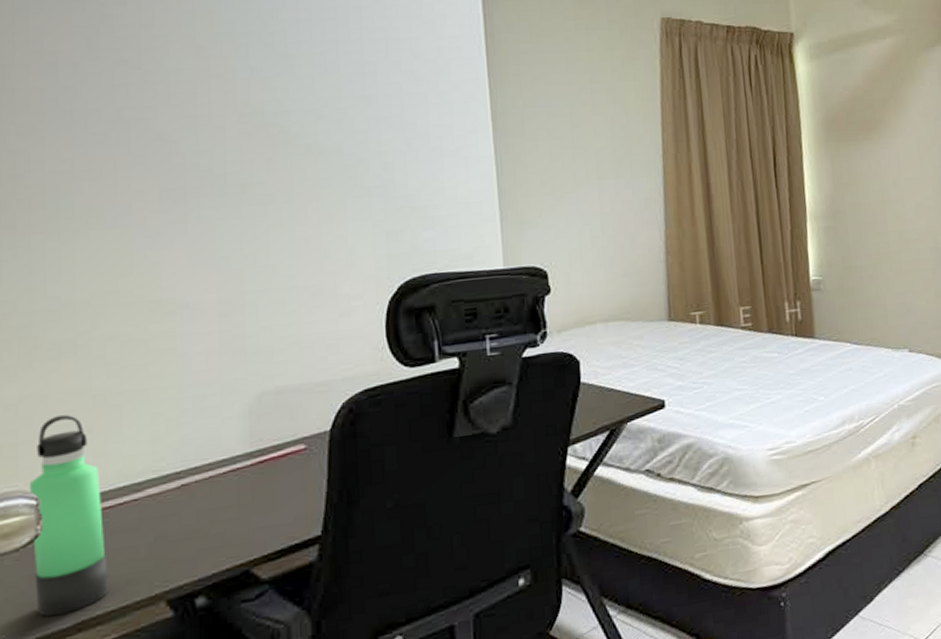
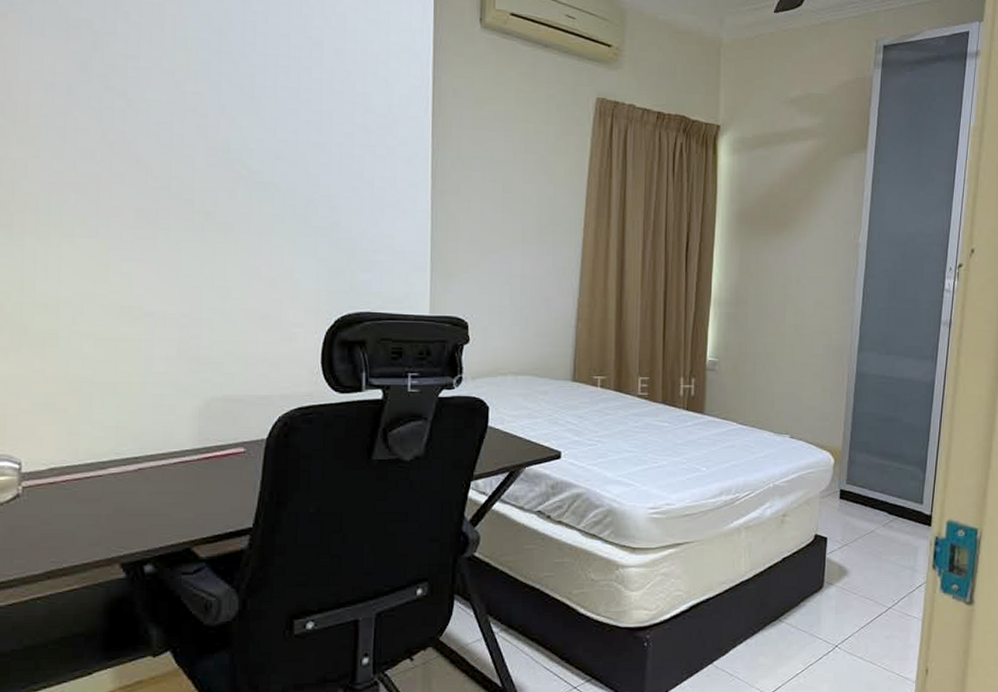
thermos bottle: present [28,414,109,617] -> none [13,395,75,563]

